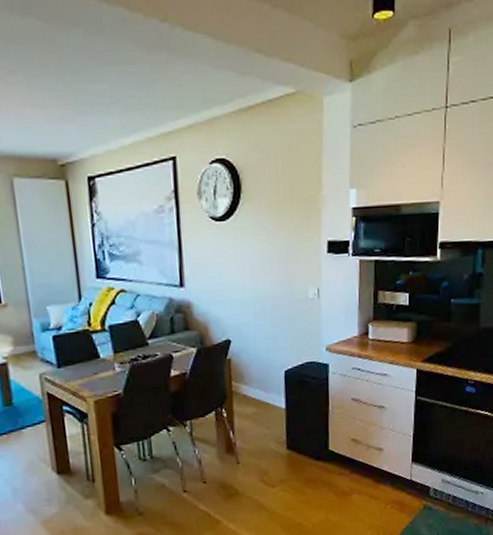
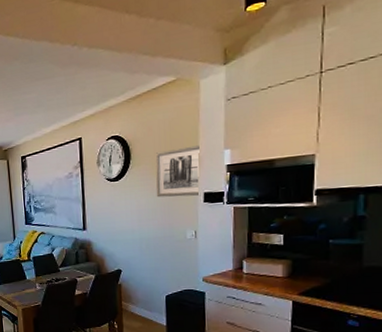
wall art: none [271,180,325,245] -> present [155,145,201,198]

